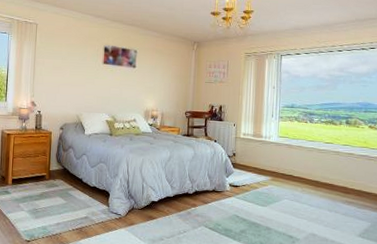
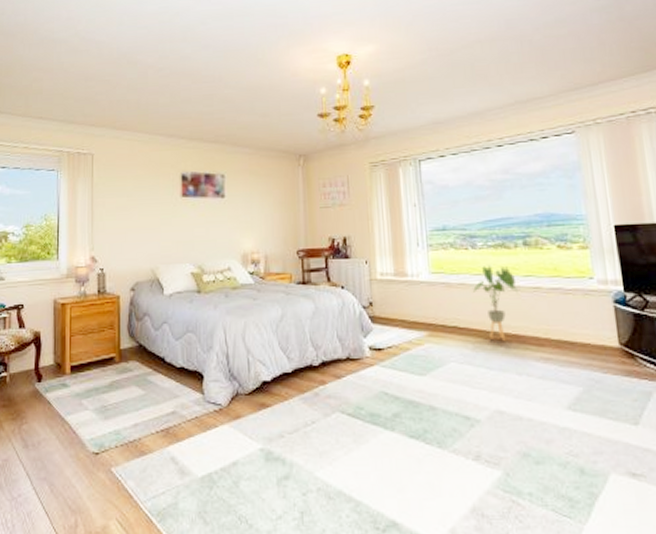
house plant: none [307,135,337,189] -> present [473,266,518,342]

